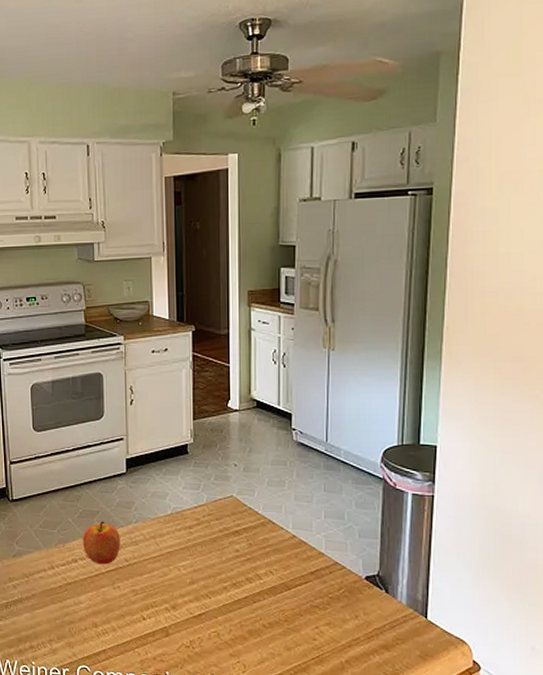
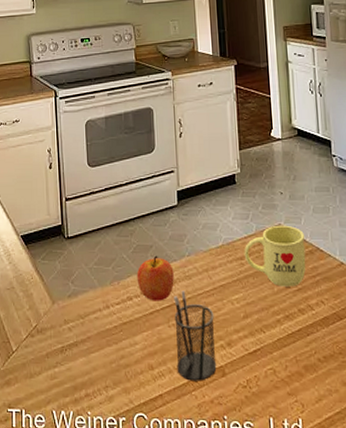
pencil holder: none [119,555,161,640] -> present [174,290,217,381]
mug: none [193,496,257,557] -> present [244,225,306,287]

